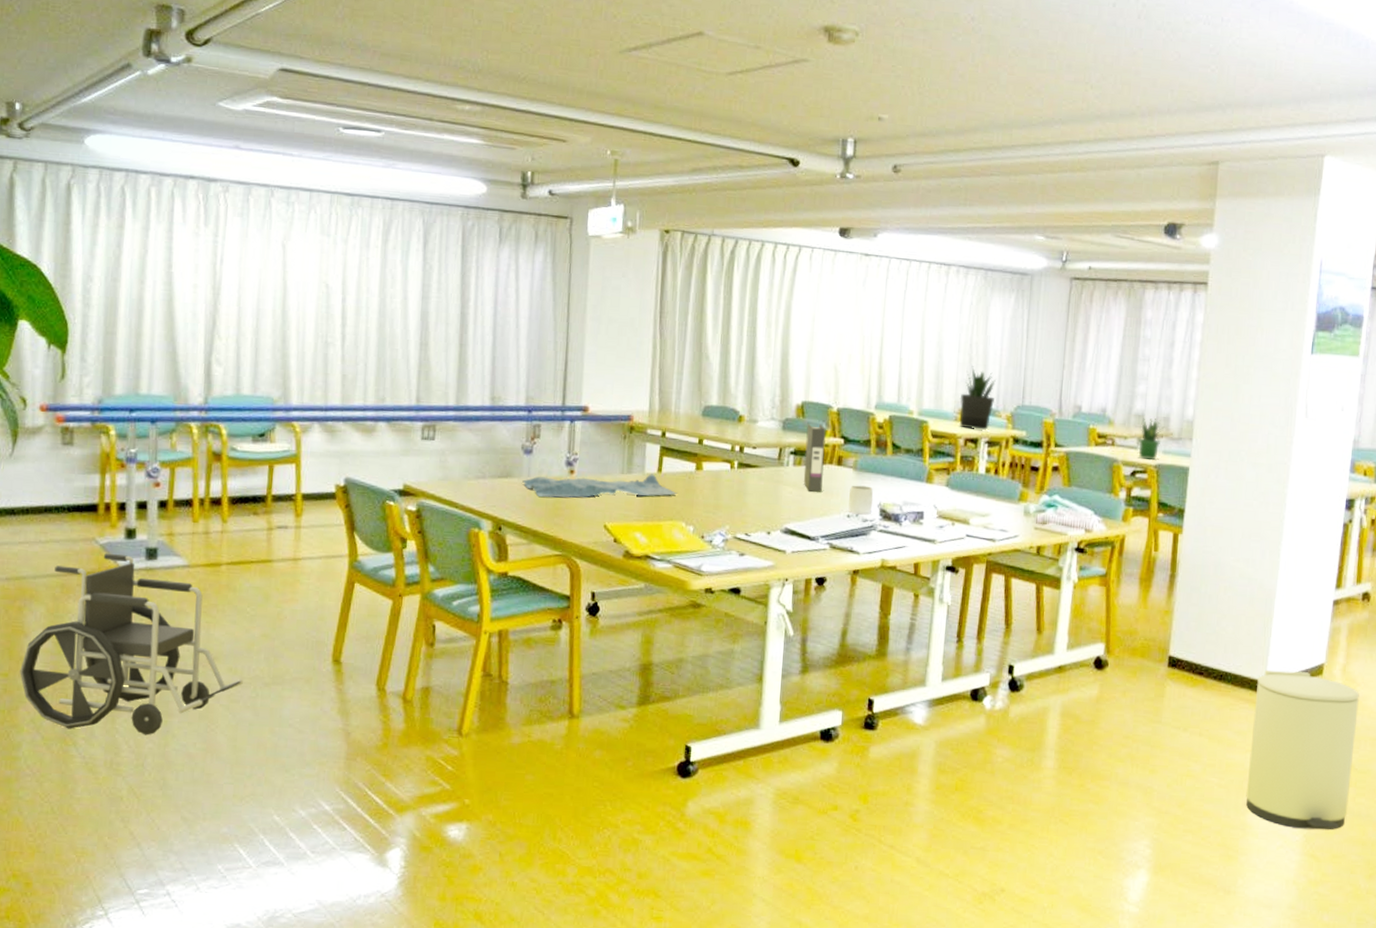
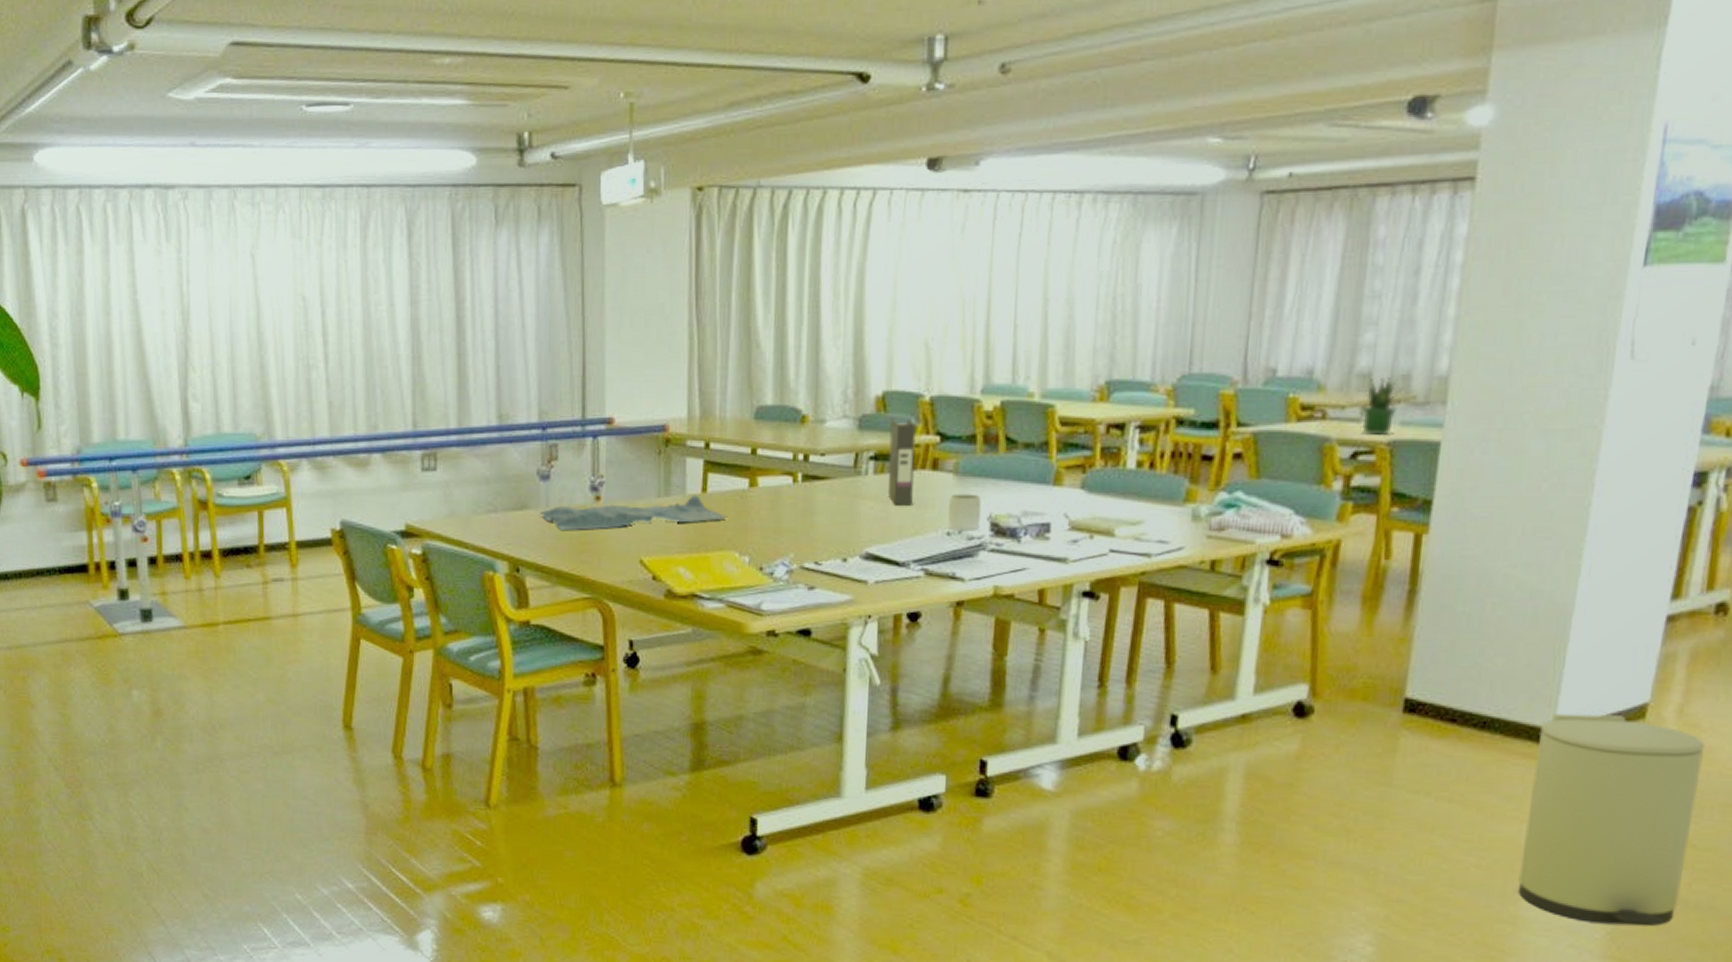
wheelchair: present [20,553,243,736] -> none [31,616,252,809]
planter: present [959,366,996,431] -> none [1098,326,1150,412]

